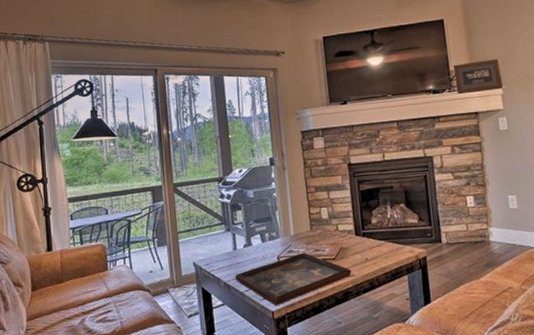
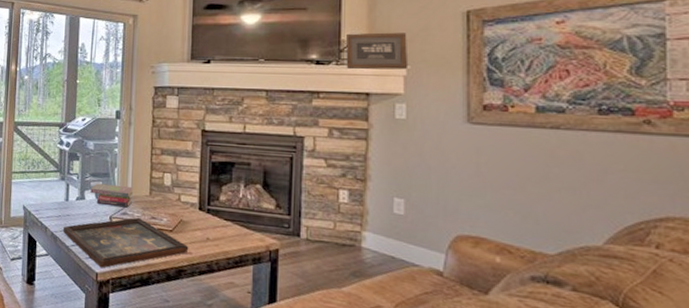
books: none [256,225,296,247] -> present [90,183,134,208]

